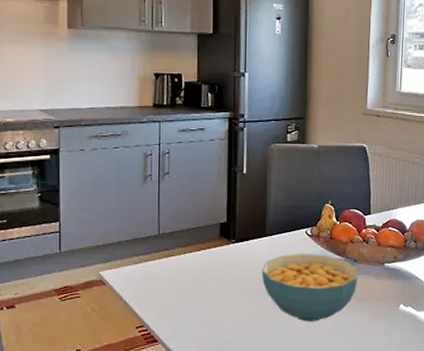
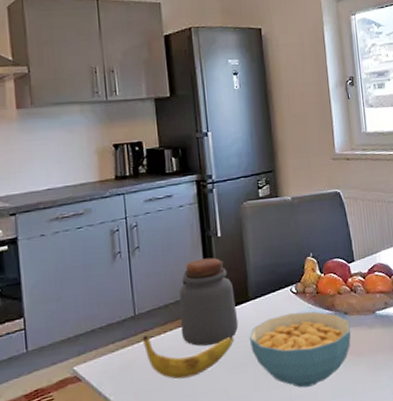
banana: none [163,253,247,297] -> present [142,334,233,380]
jar: none [199,192,253,271] -> present [179,257,239,347]

